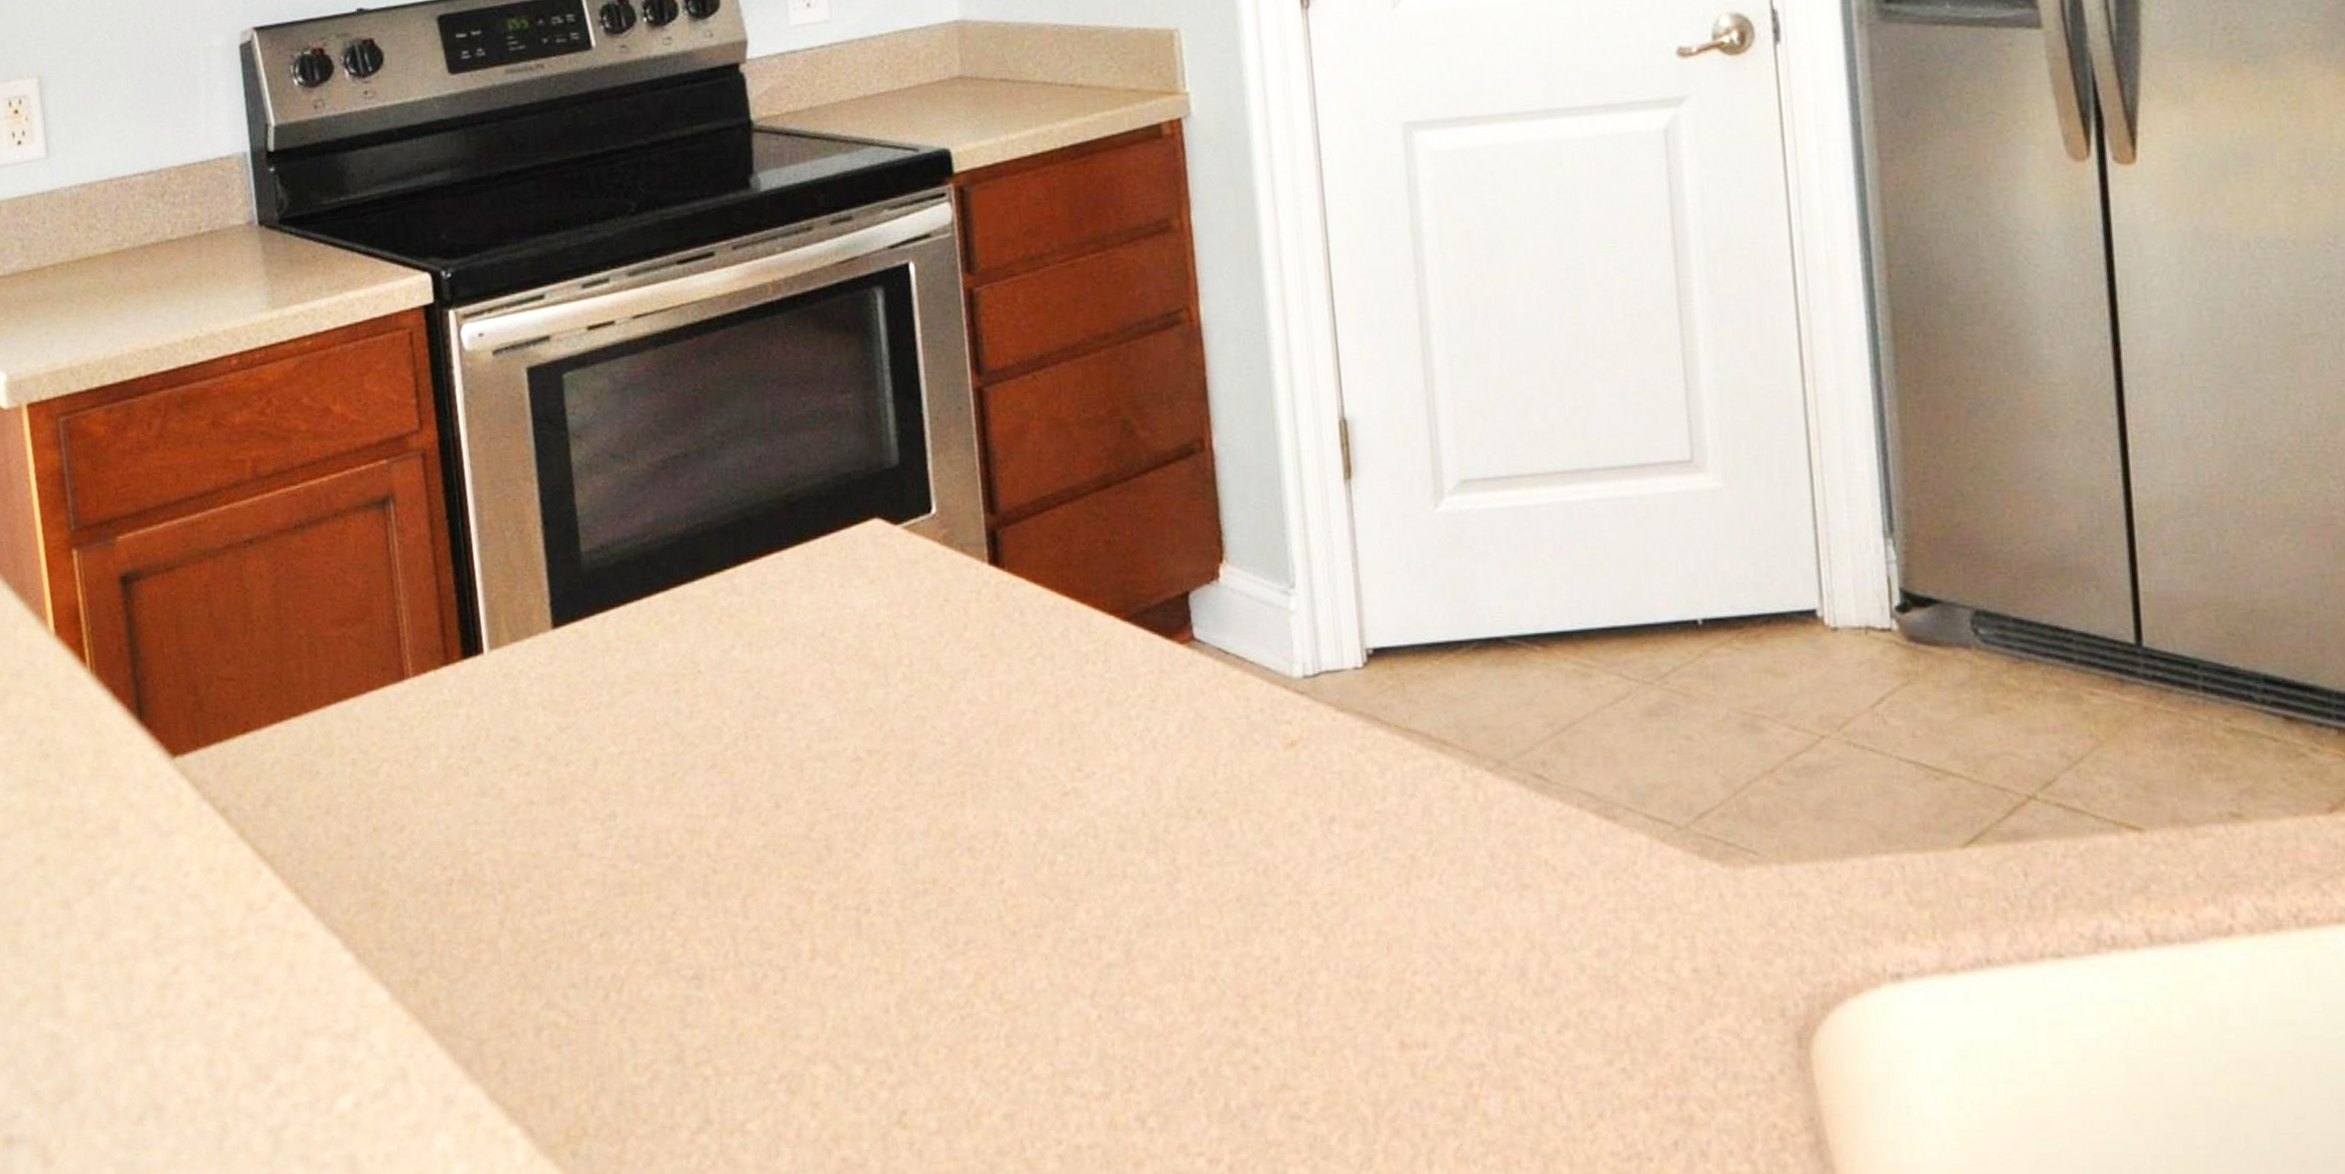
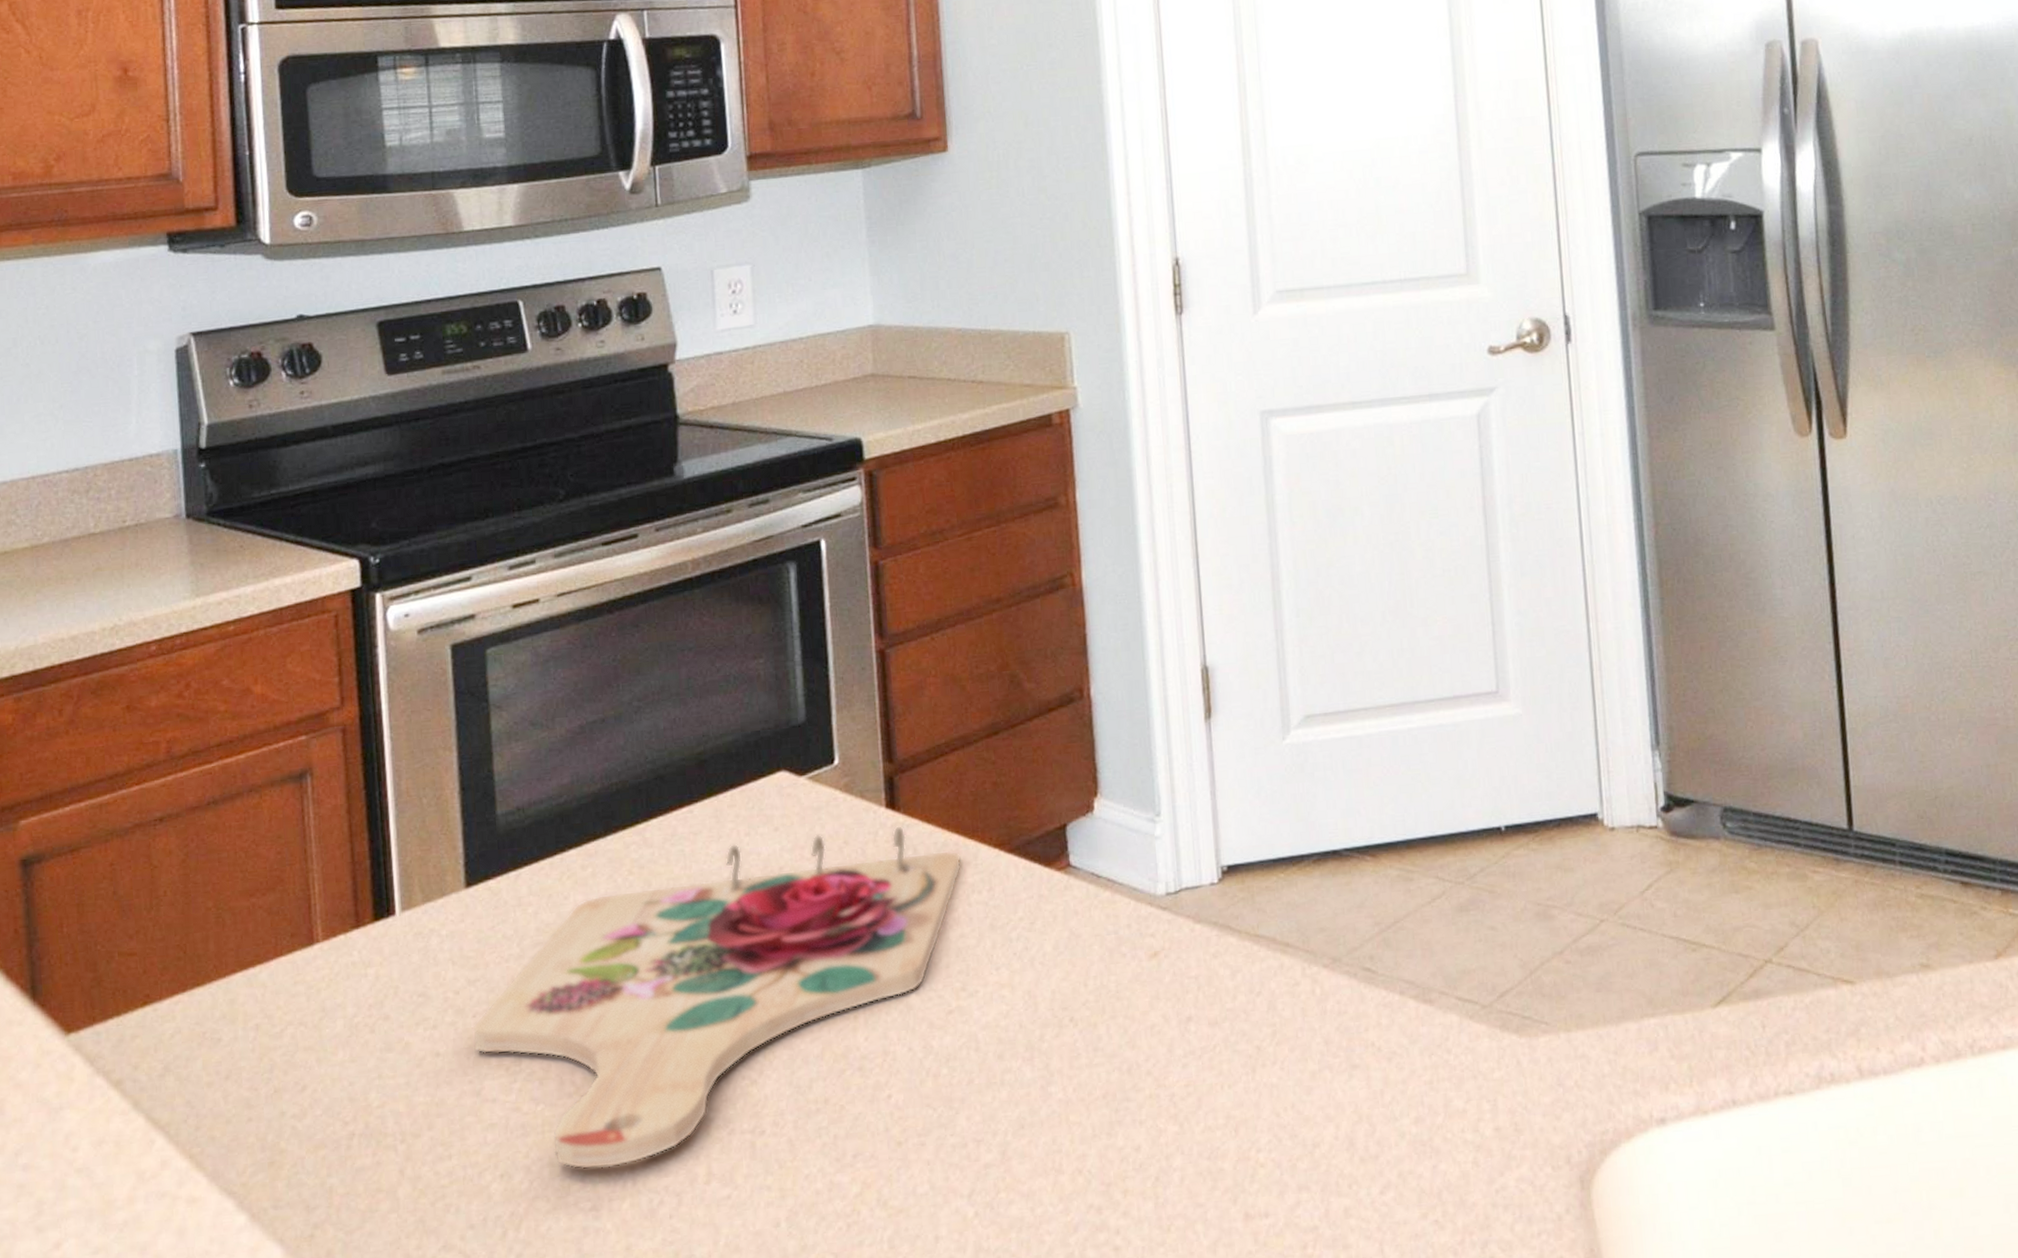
cutting board: none [566,585,1074,936] -> present [473,826,962,1170]

